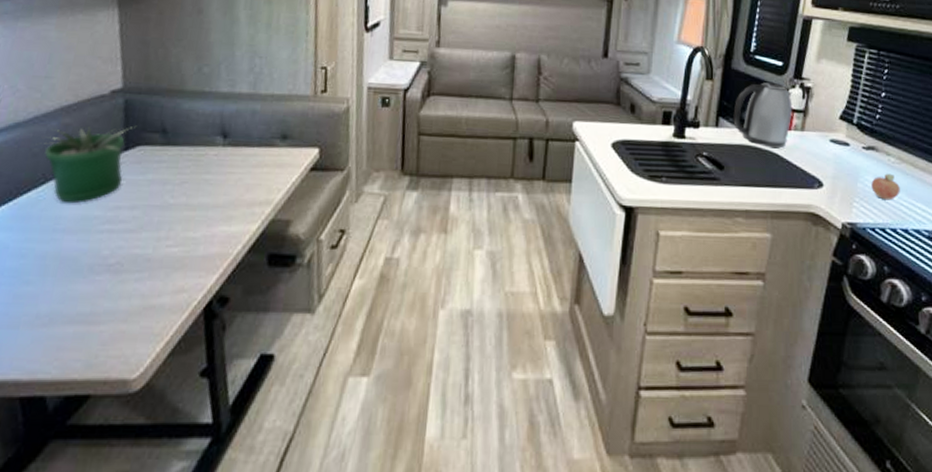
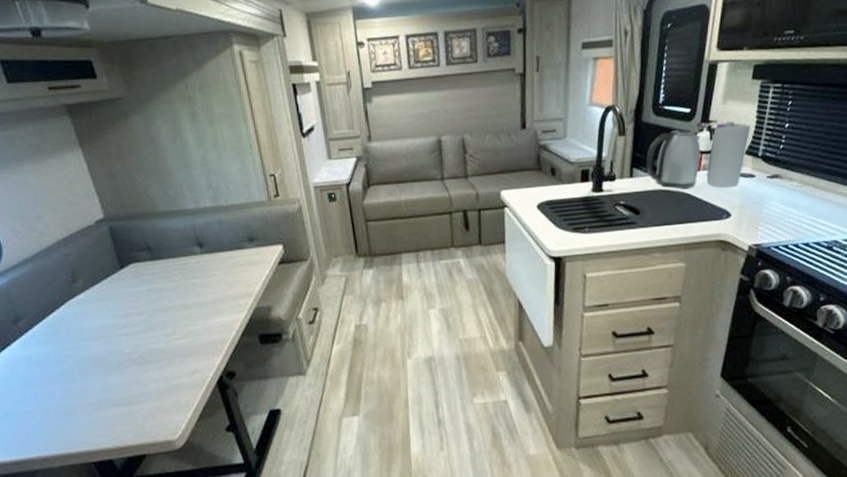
planter: present [37,125,137,202] -> none [48,247,125,316]
paper towel holder: none [797,81,845,155] -> present [706,121,751,189]
fruit: present [871,173,900,201] -> none [775,196,802,221]

